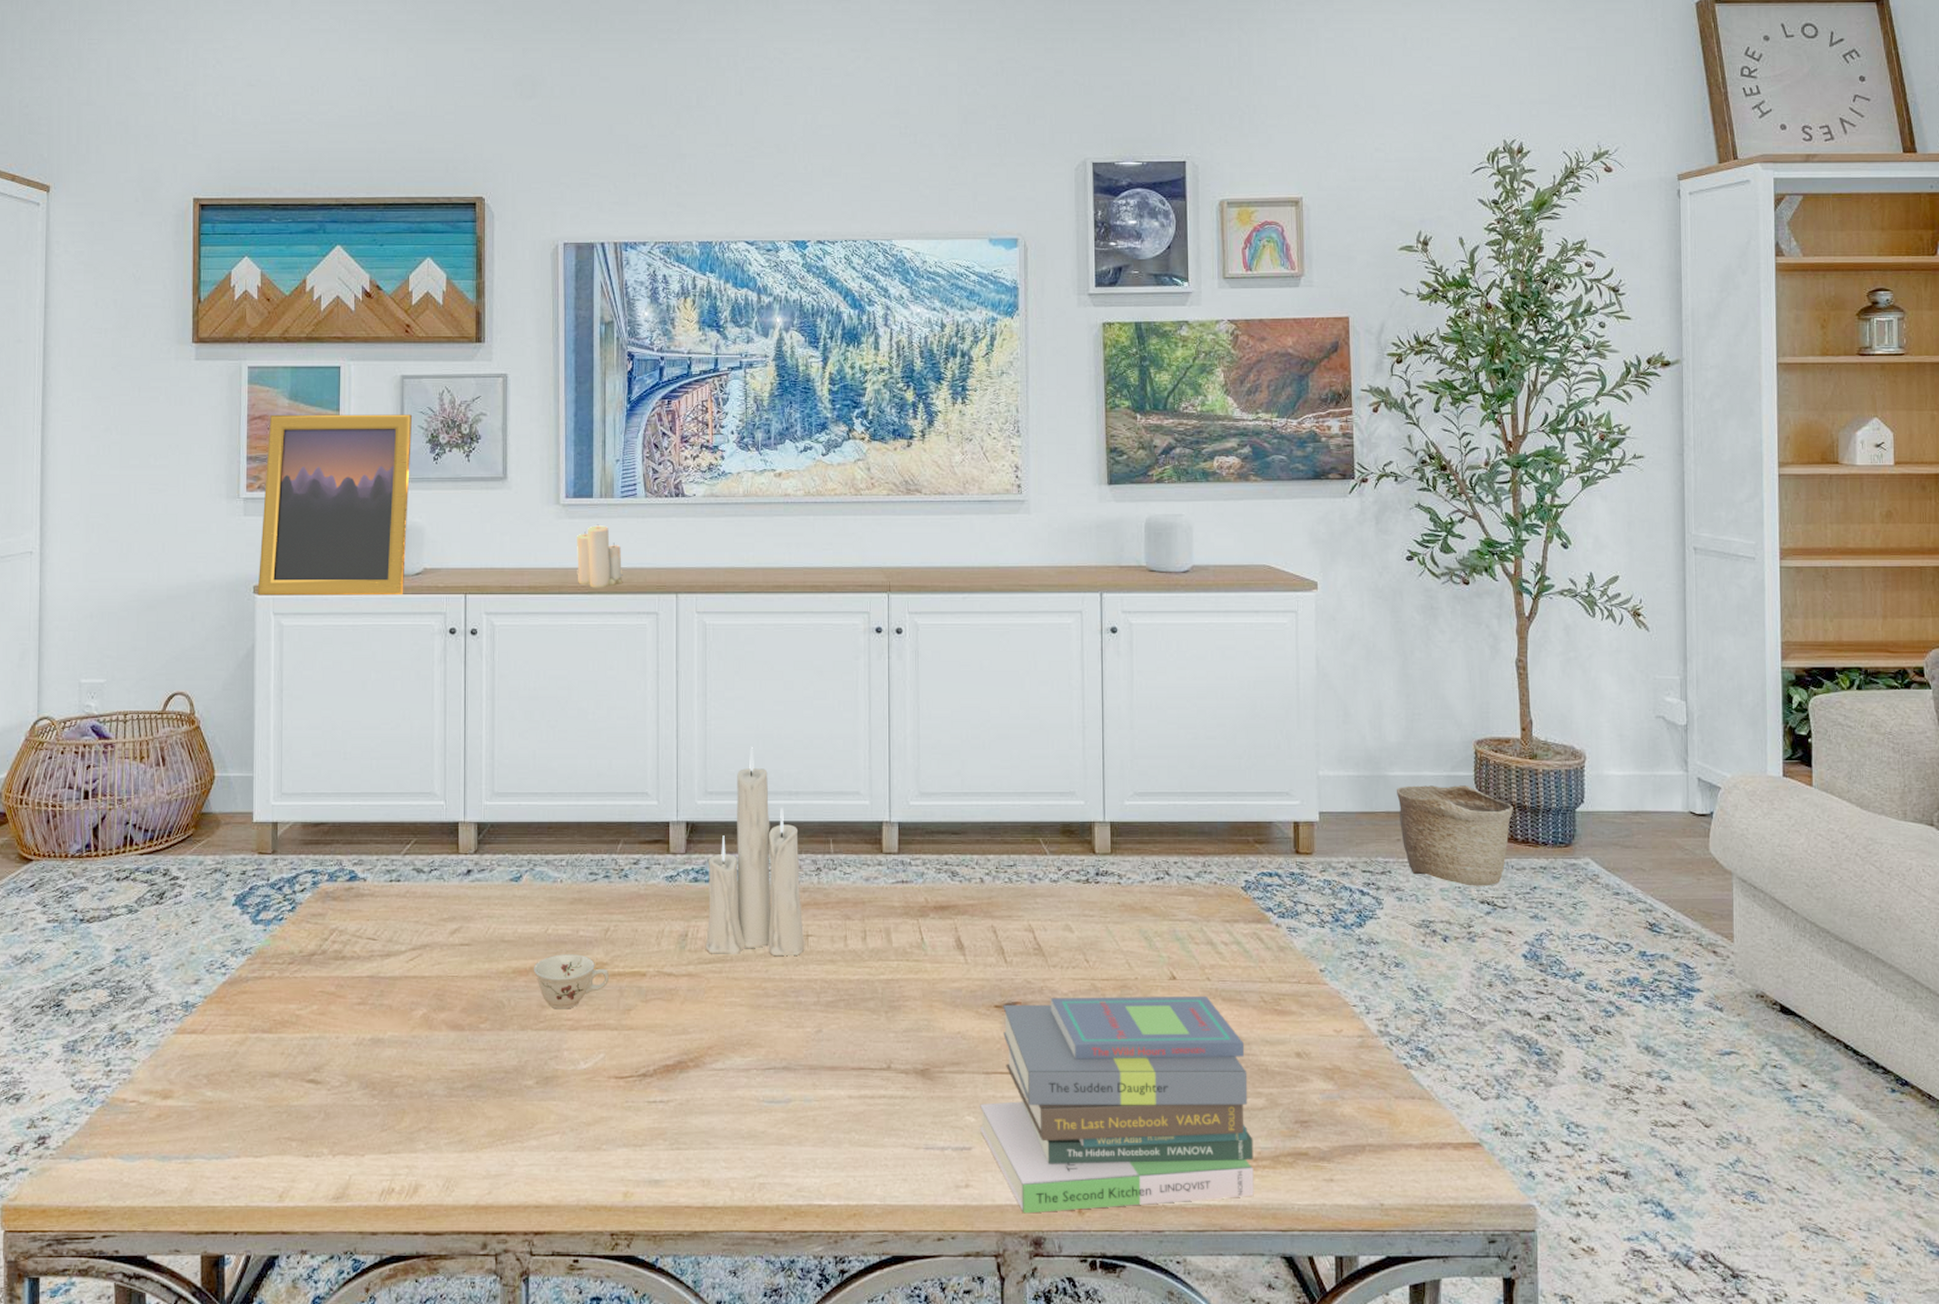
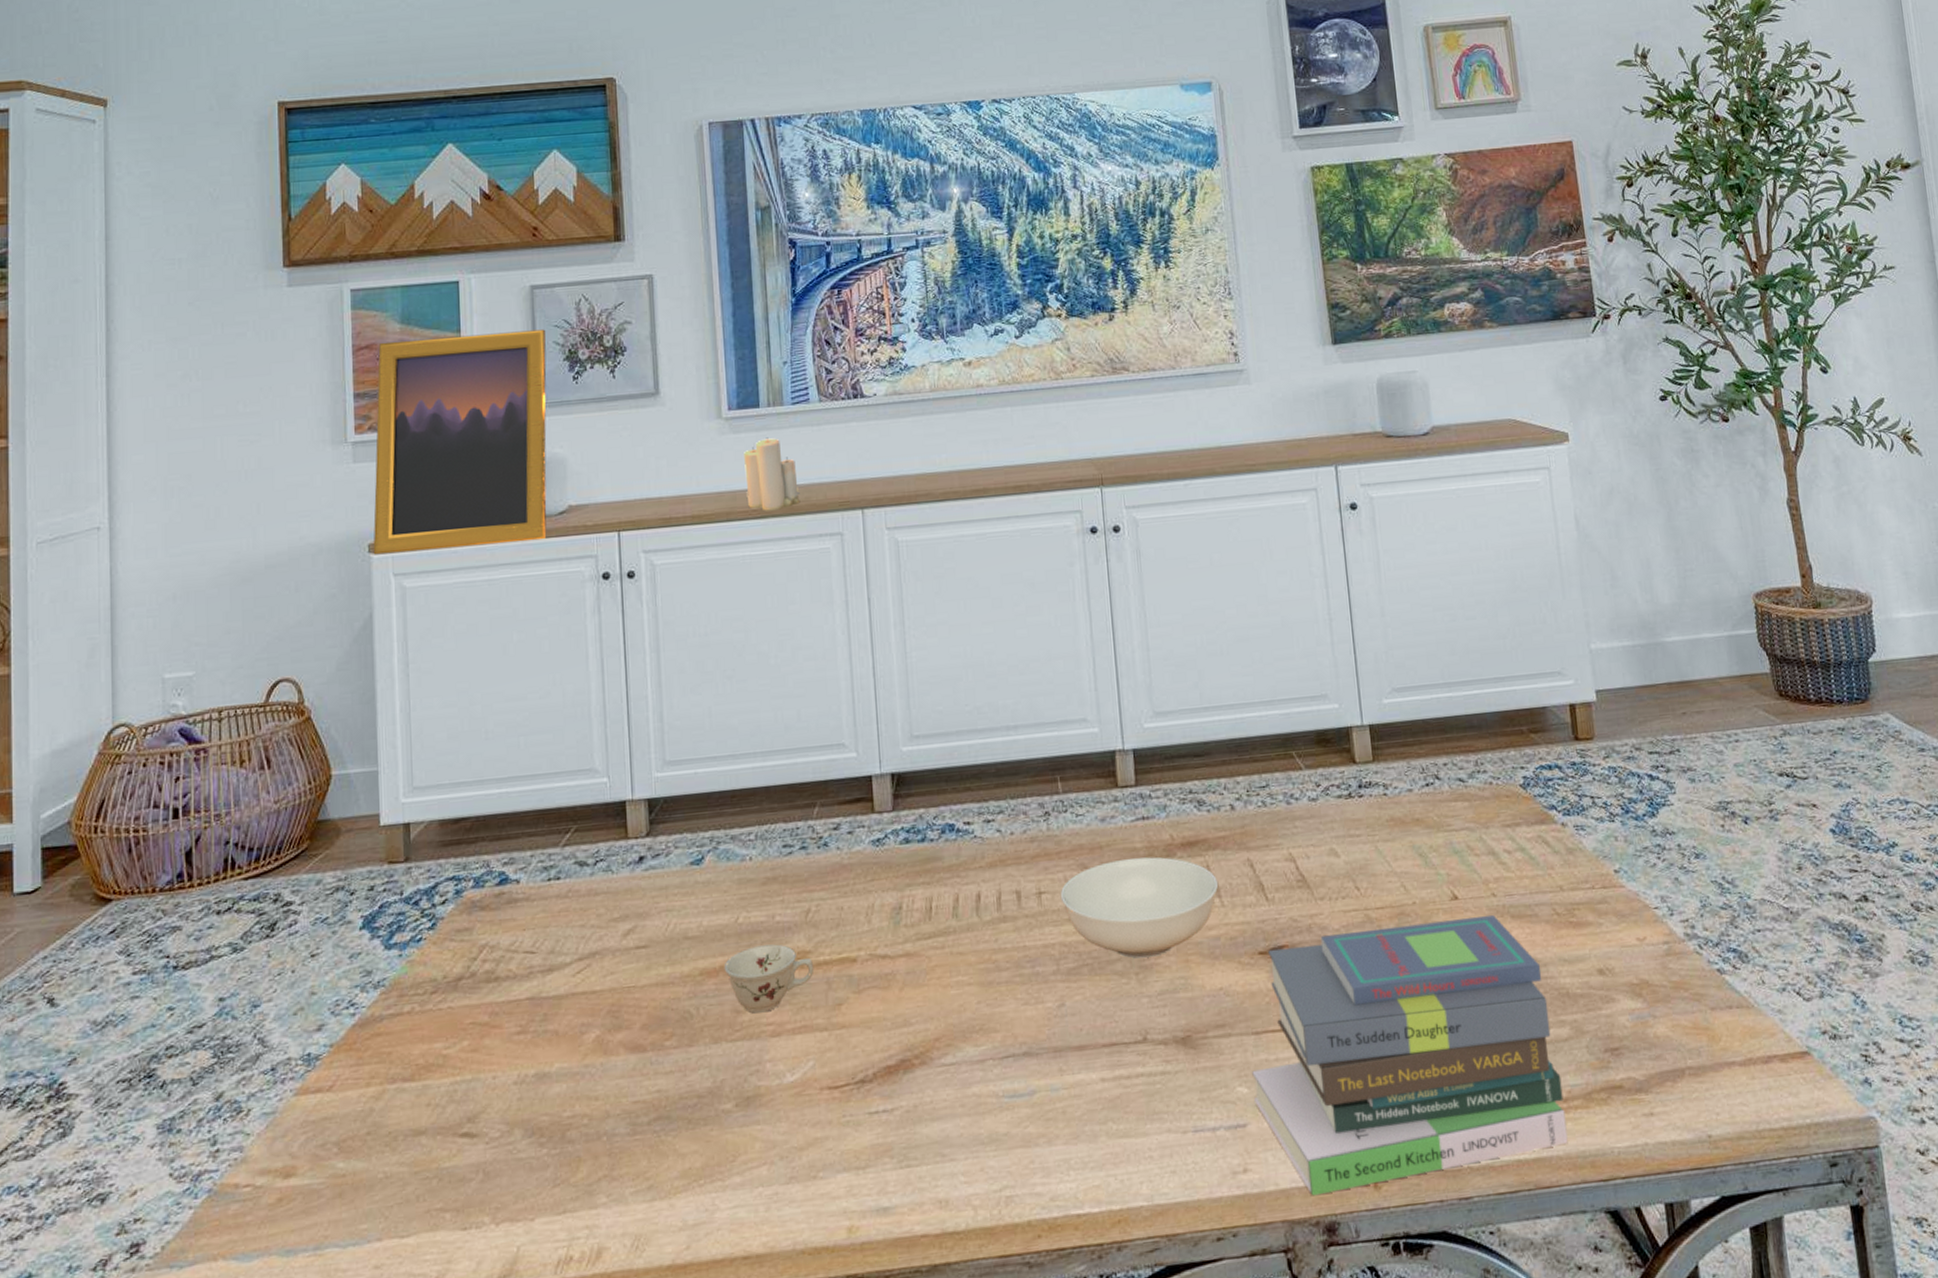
candle: present [705,746,805,957] -> none [920,677,1038,927]
bowl: none [825,914,964,999] -> present [1060,857,1219,958]
basket: present [1396,785,1513,886] -> none [1675,644,1803,758]

